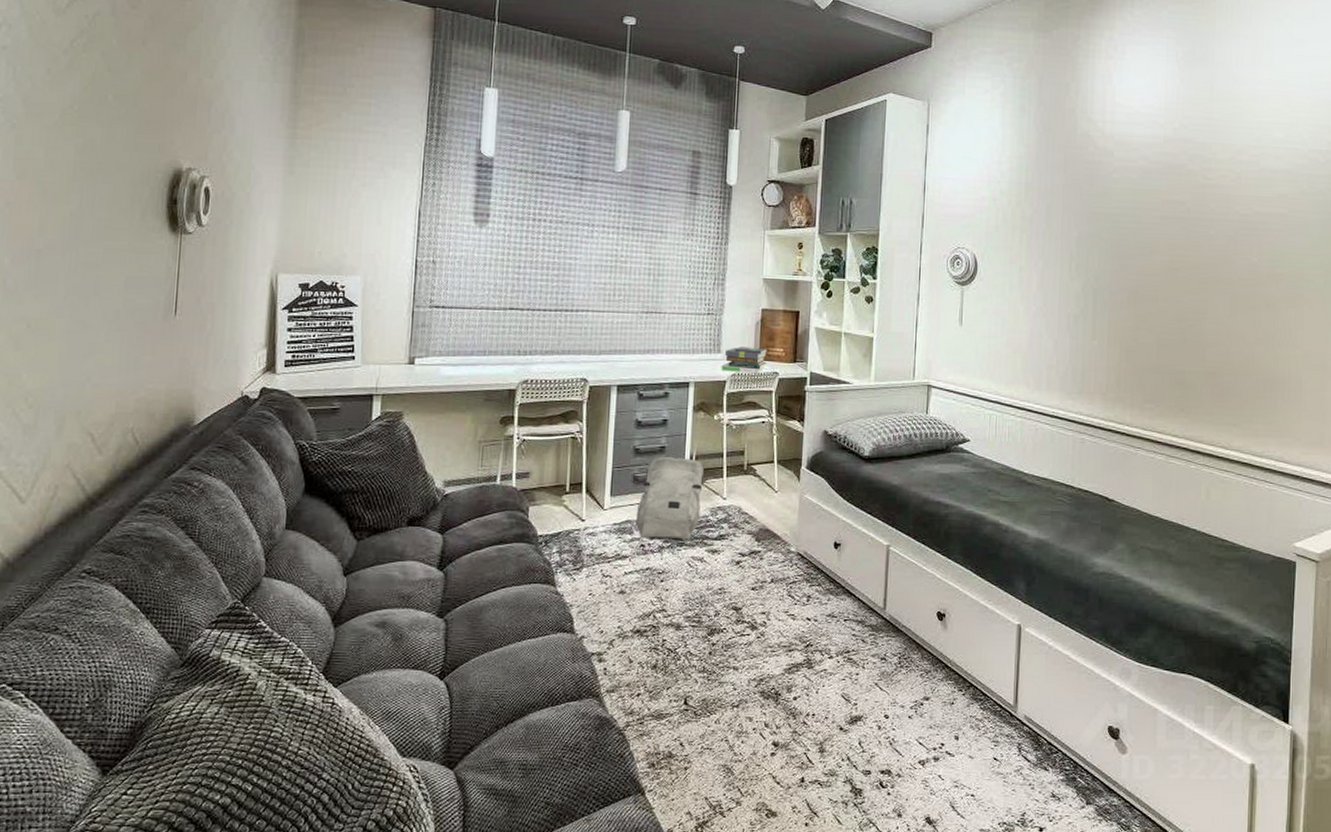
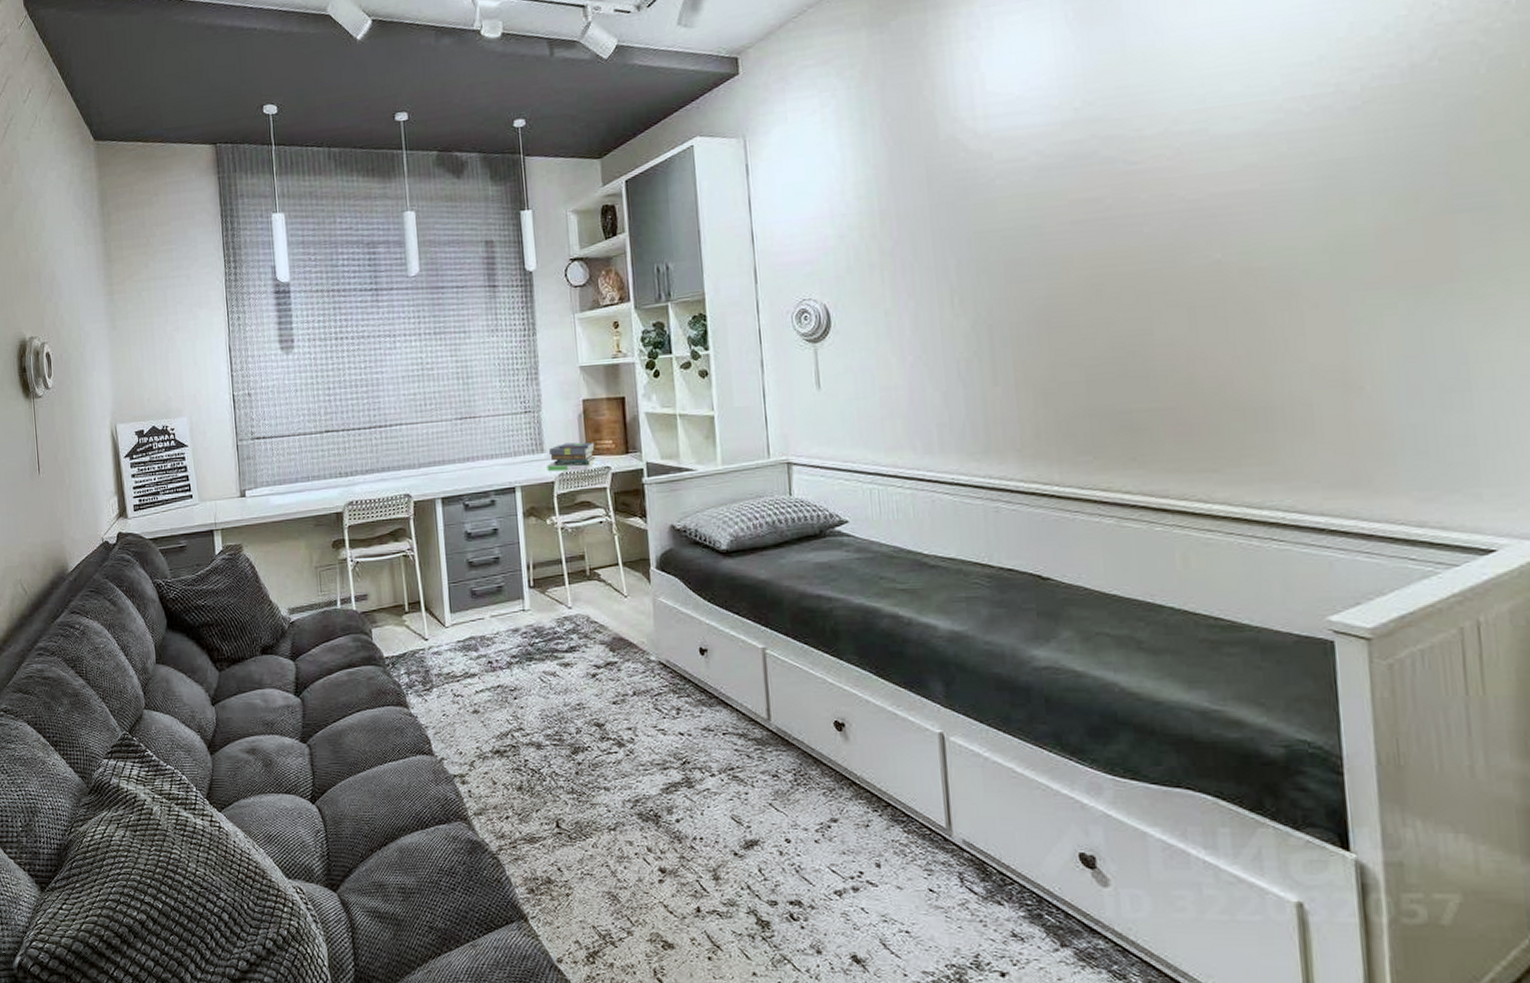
backpack: present [636,456,704,541] -> none [479,567,546,657]

